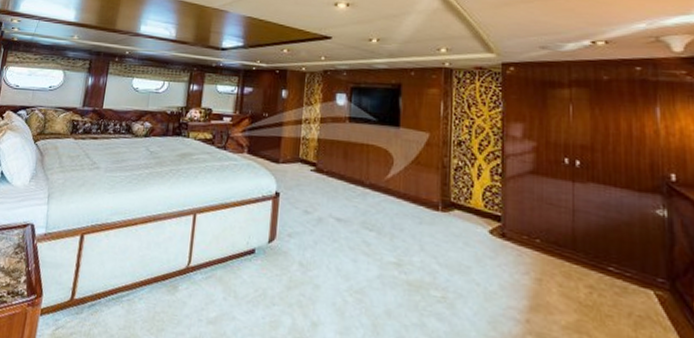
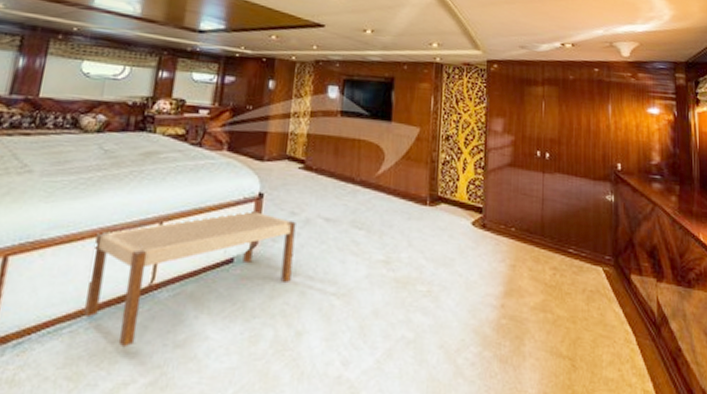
bench: none [138,207,310,319] -> present [84,210,296,348]

